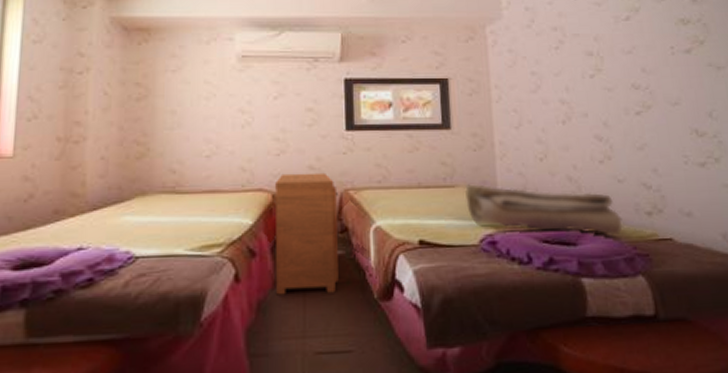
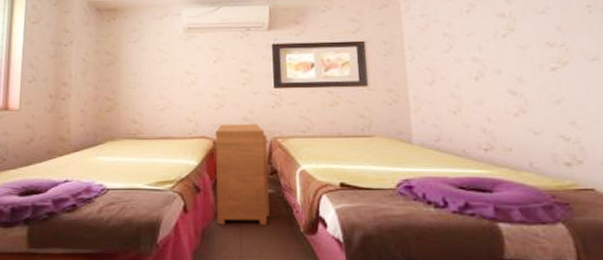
towel: present [464,184,623,235] -> none [381,134,540,183]

